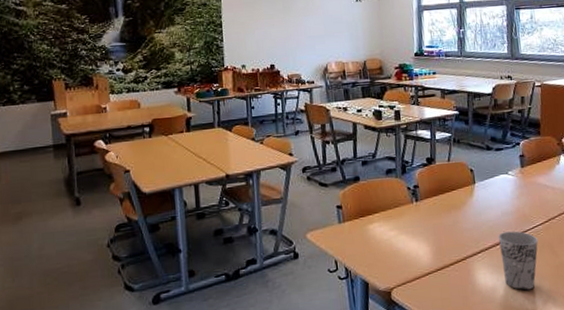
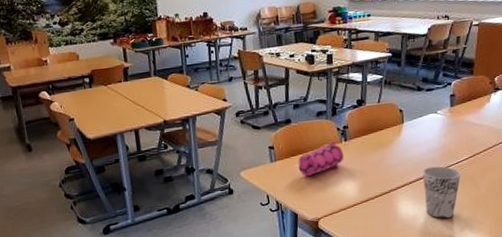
pencil case: none [368,201,416,239] -> present [298,140,344,176]

